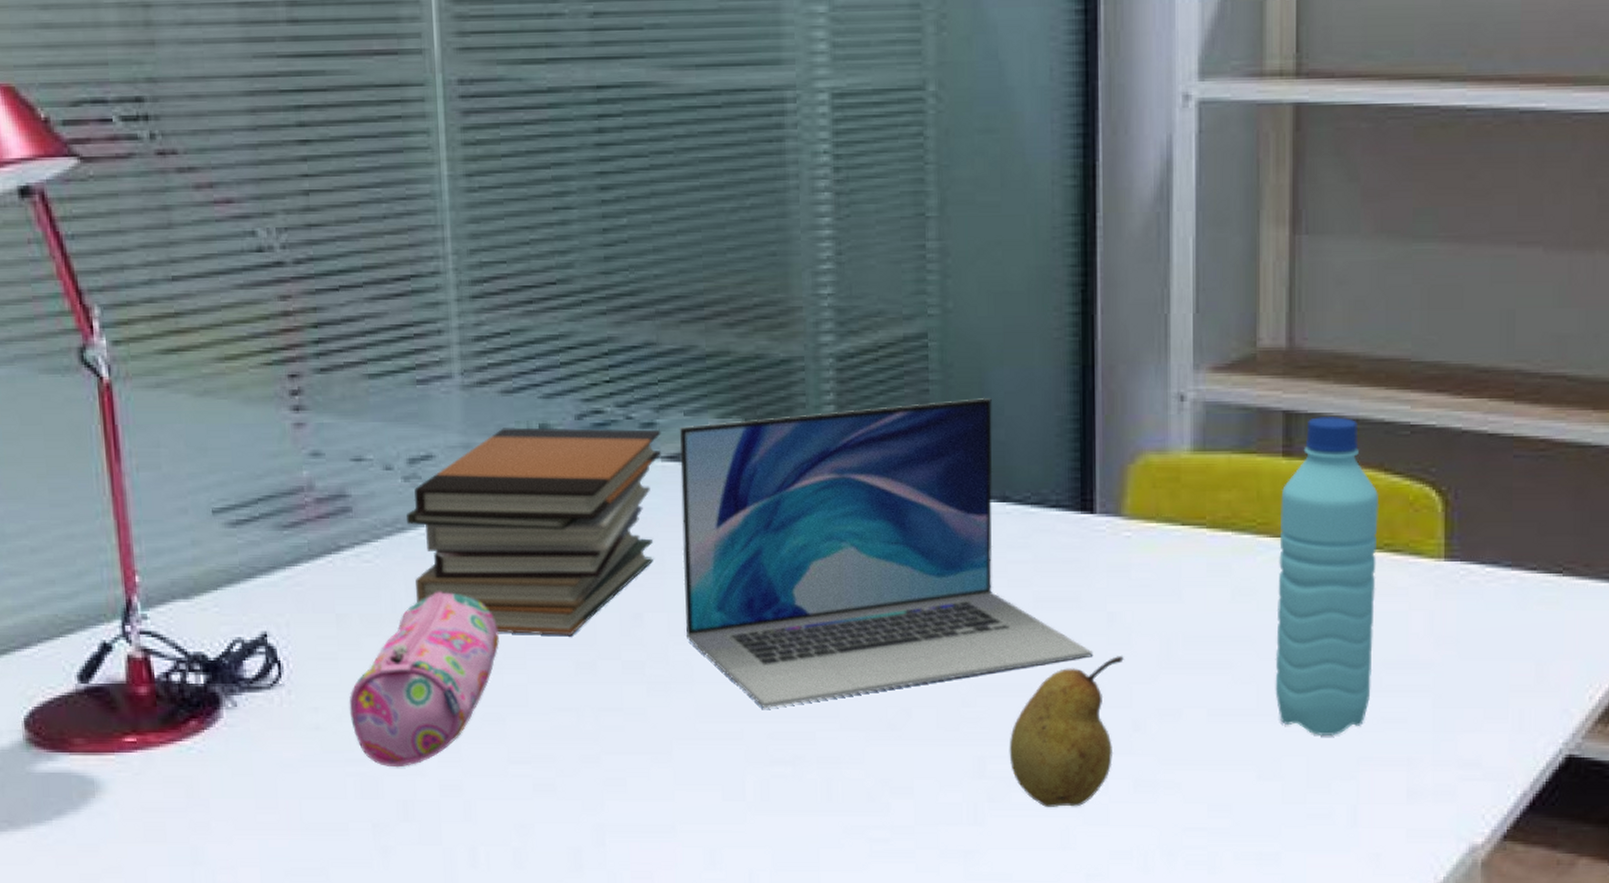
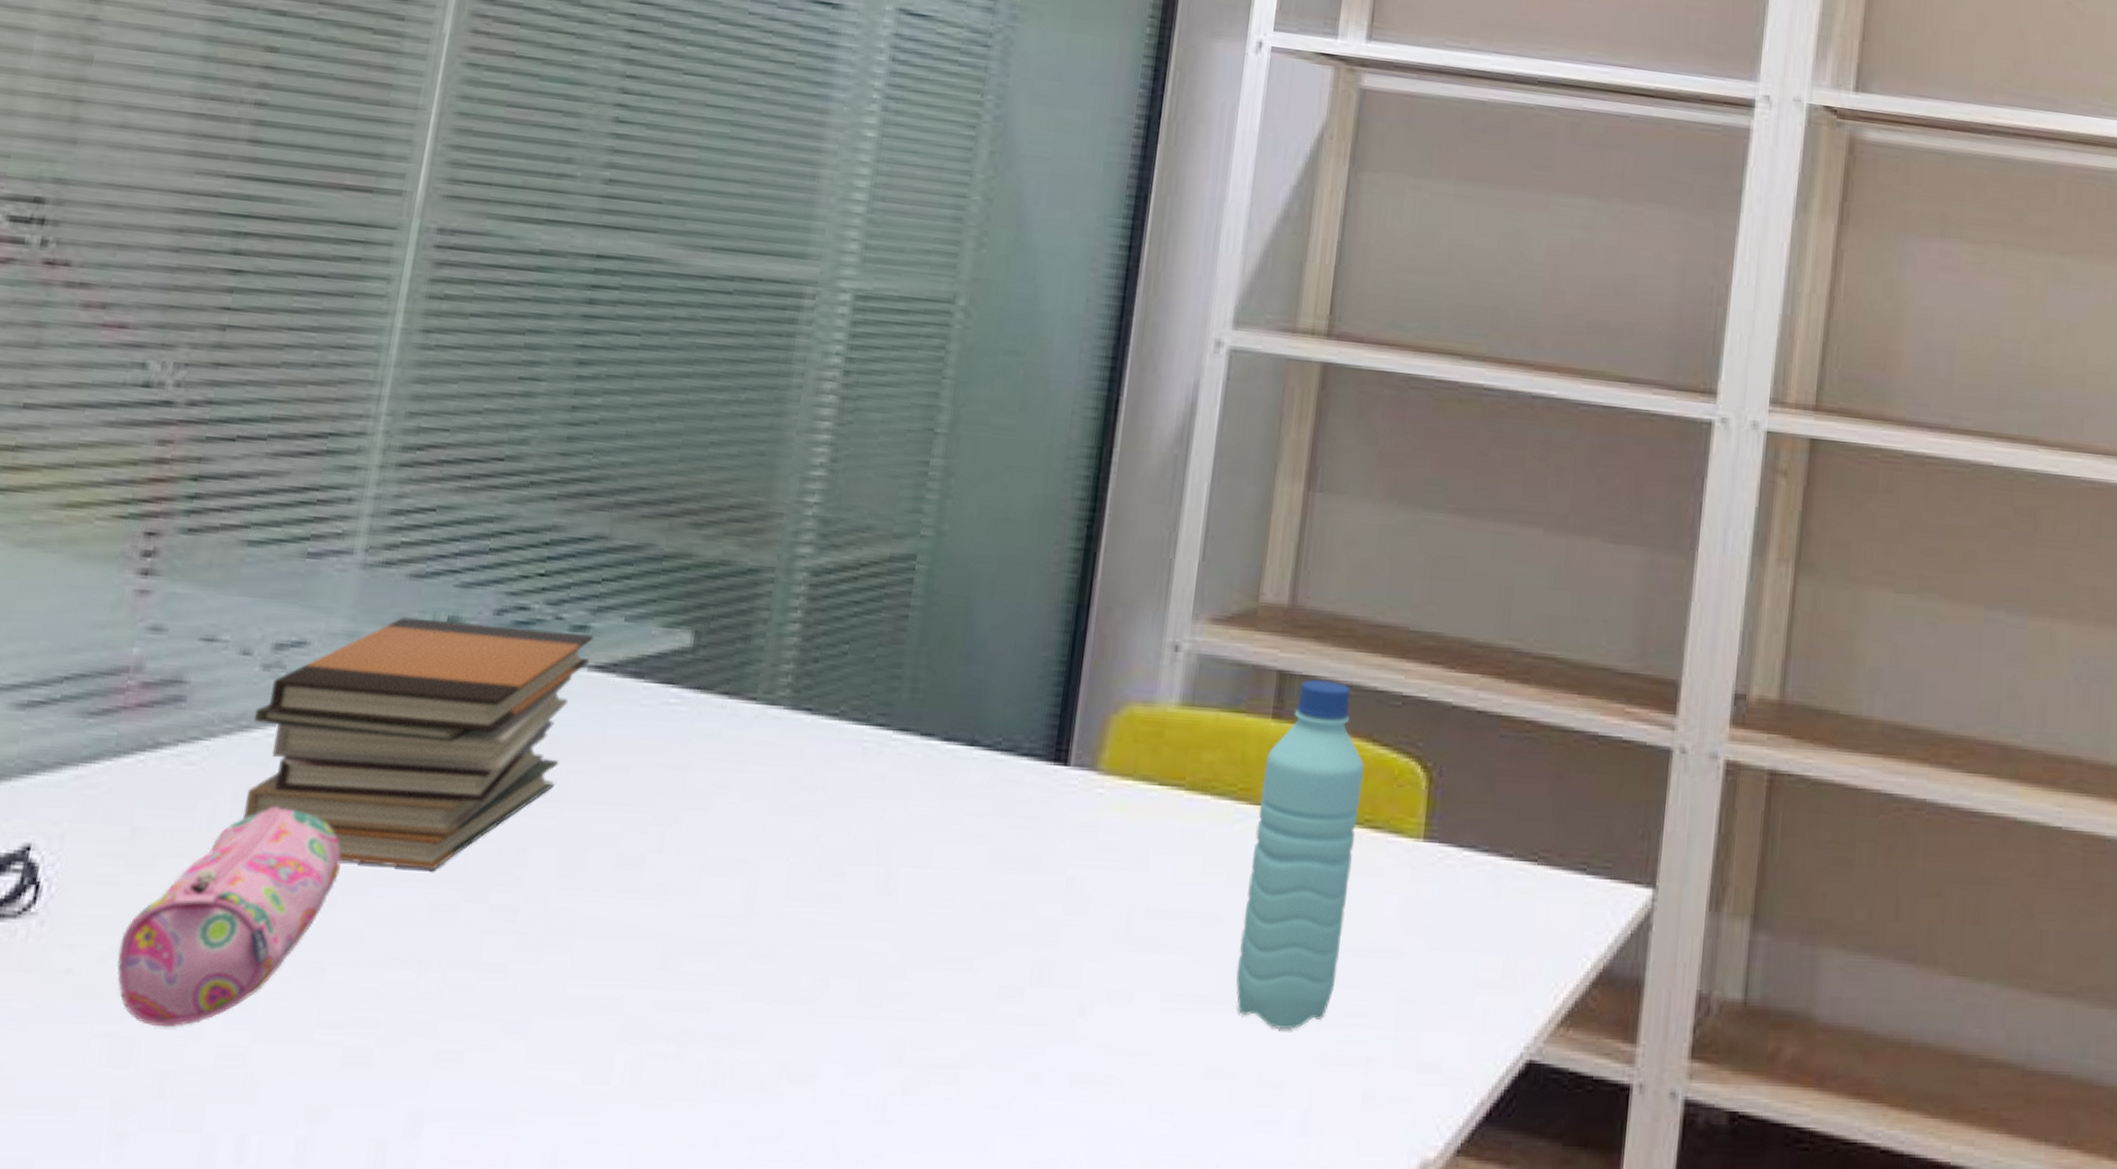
laptop: present [679,397,1093,709] -> none [576,629,1046,972]
fruit: present [1009,656,1124,807] -> none [934,928,1078,1104]

